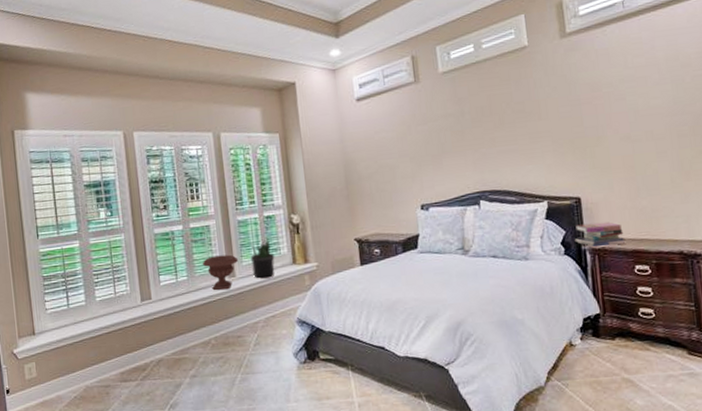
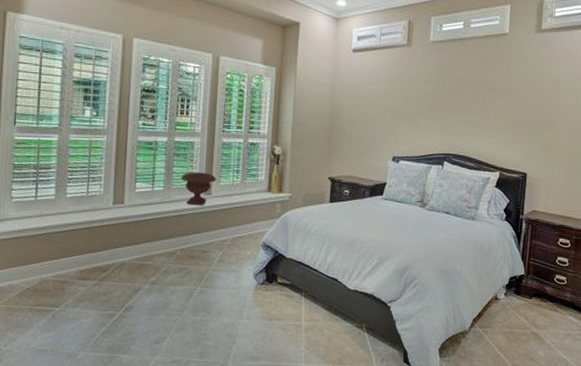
planter: present [250,239,275,279] -> none [228,163,252,201]
books: present [574,221,625,248] -> none [515,196,555,219]

